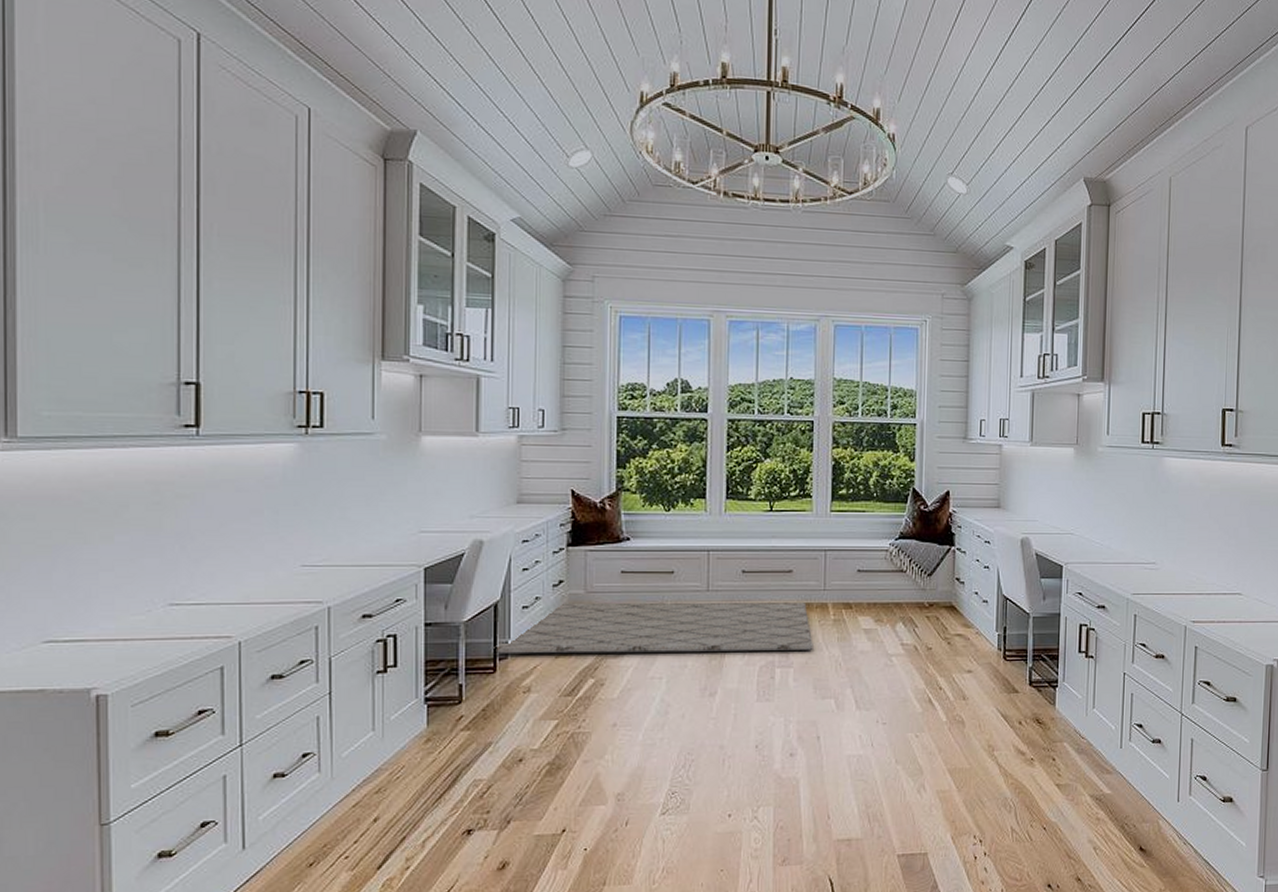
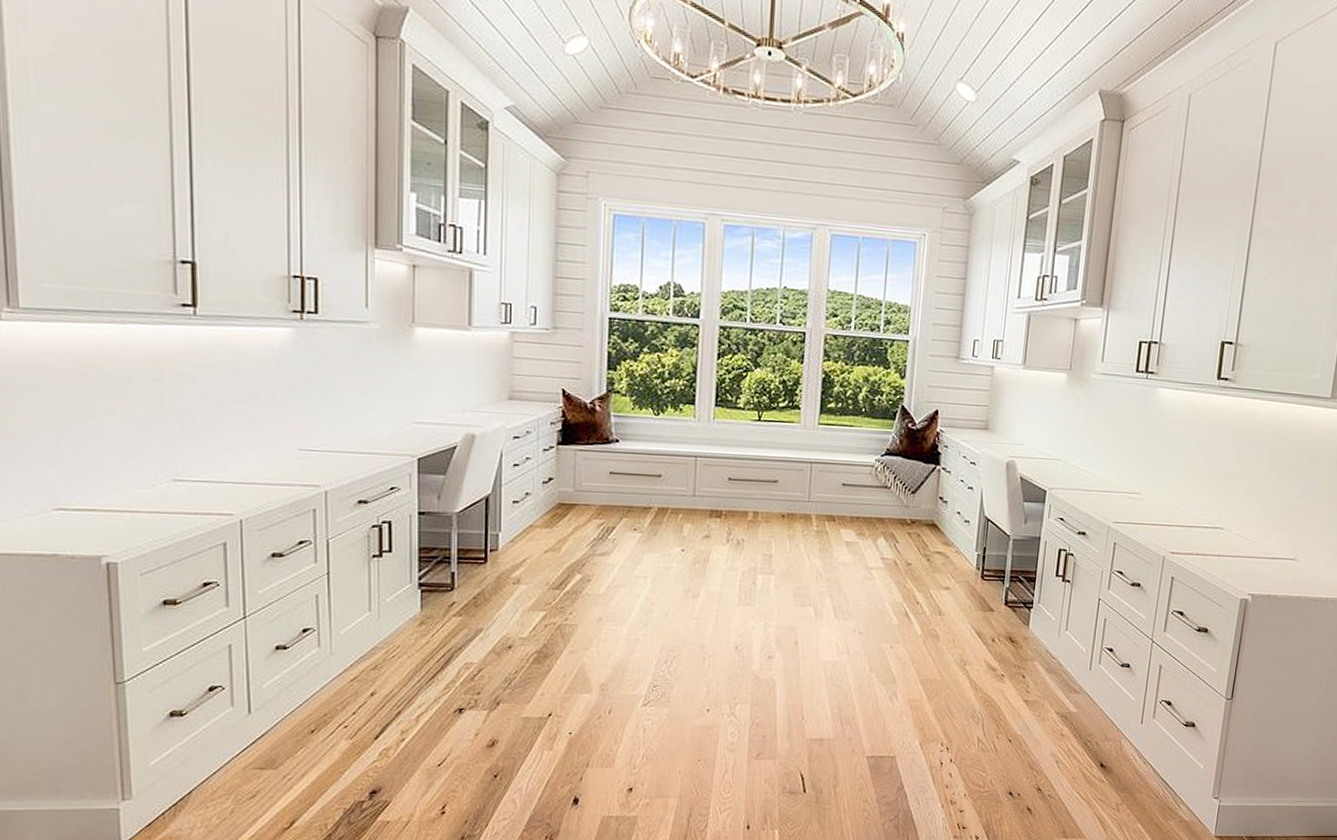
rug: present [494,602,813,654] -> none [485,500,796,559]

